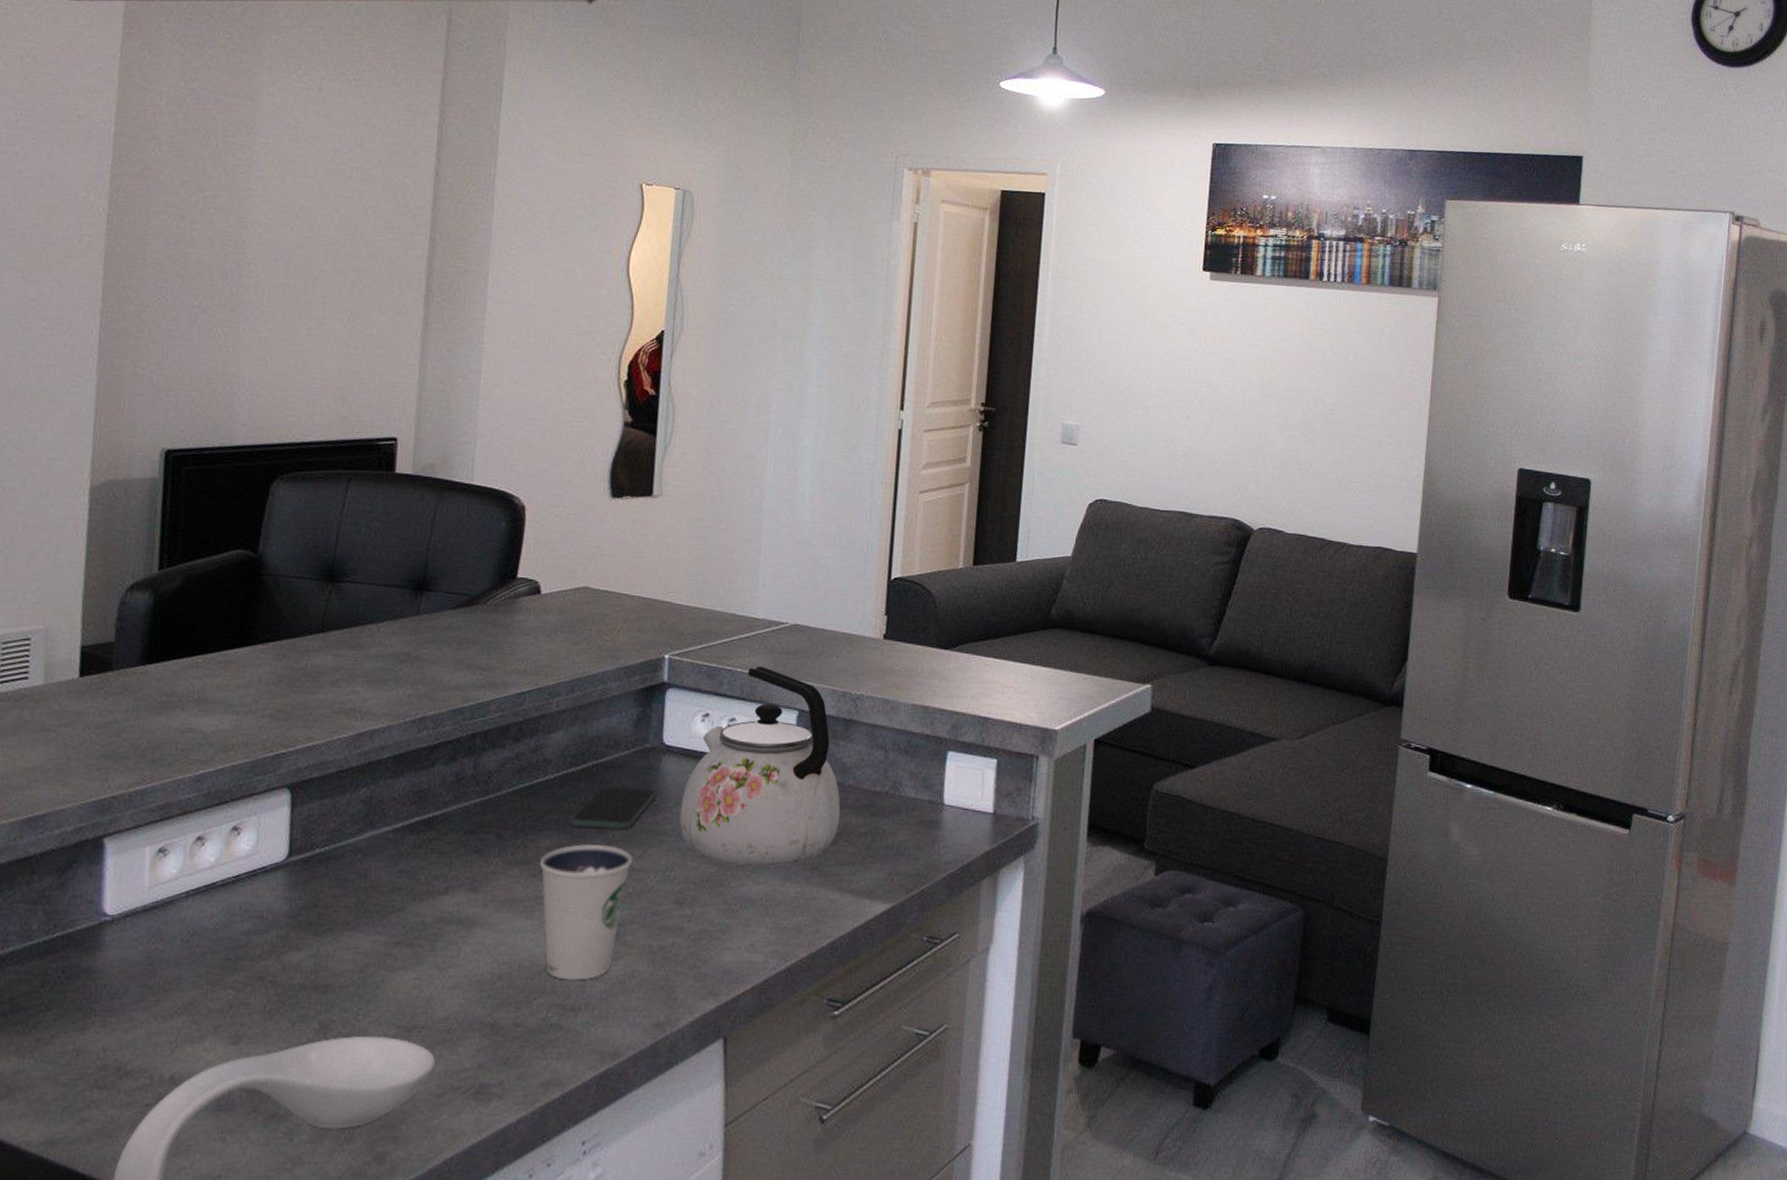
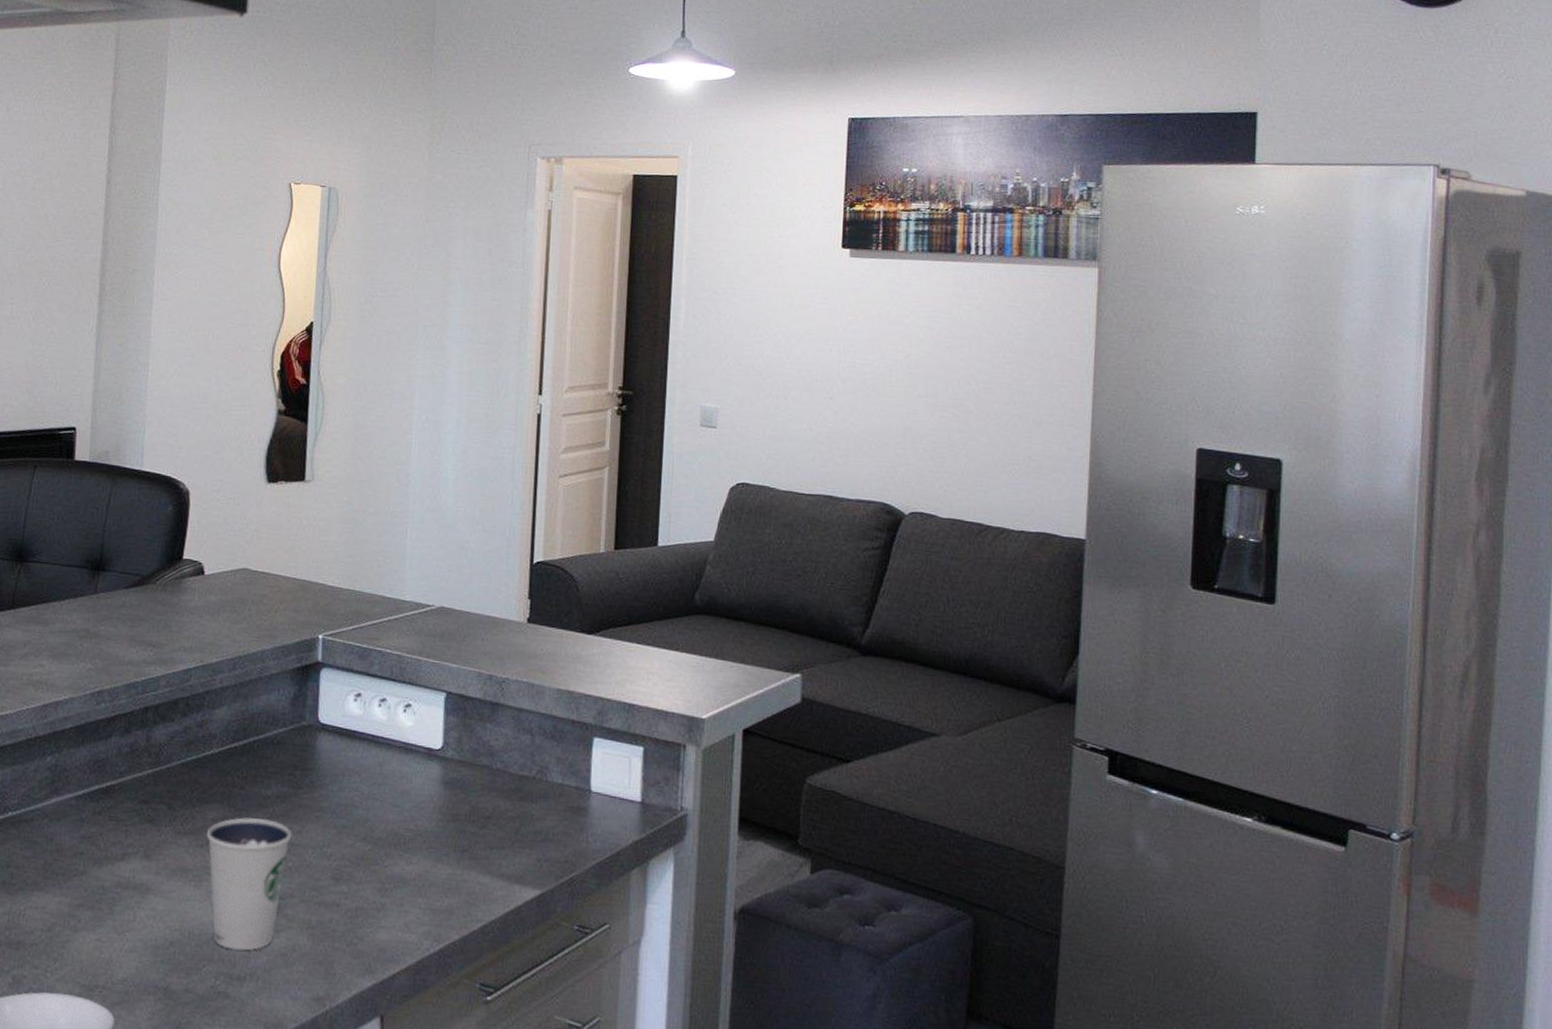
smartphone: present [570,786,656,829] -> none [234,762,313,805]
kettle: present [679,666,841,868] -> none [335,648,489,848]

